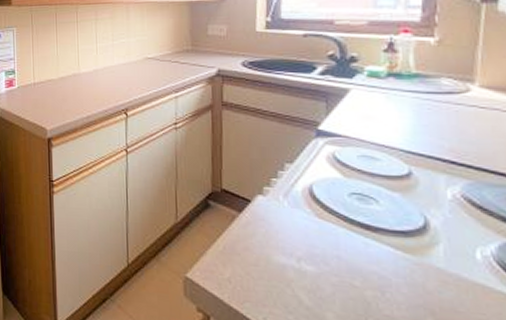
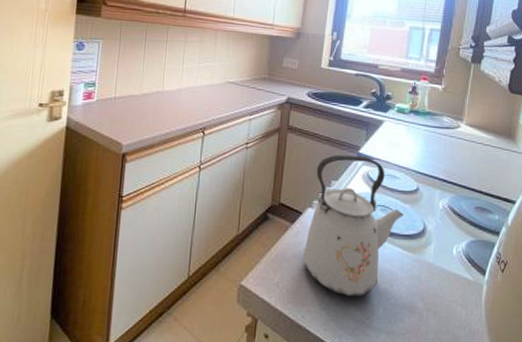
kettle: none [258,132,392,303] -> present [303,154,404,296]

